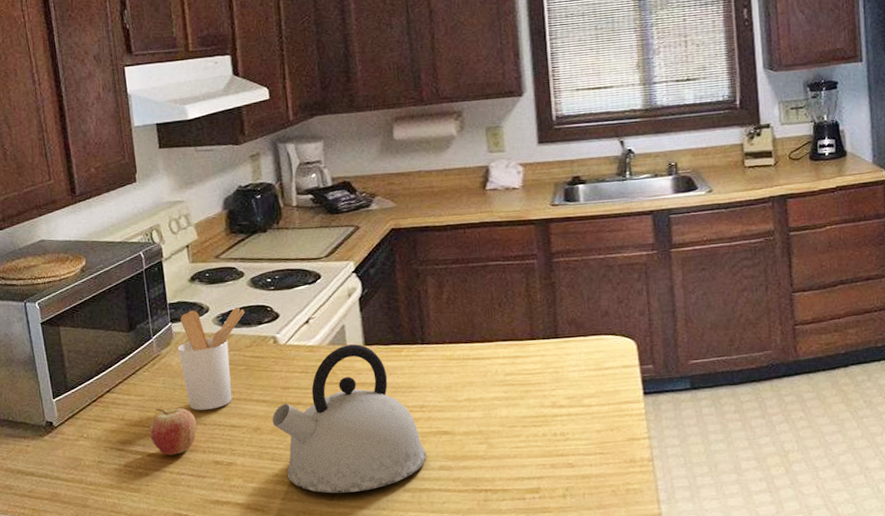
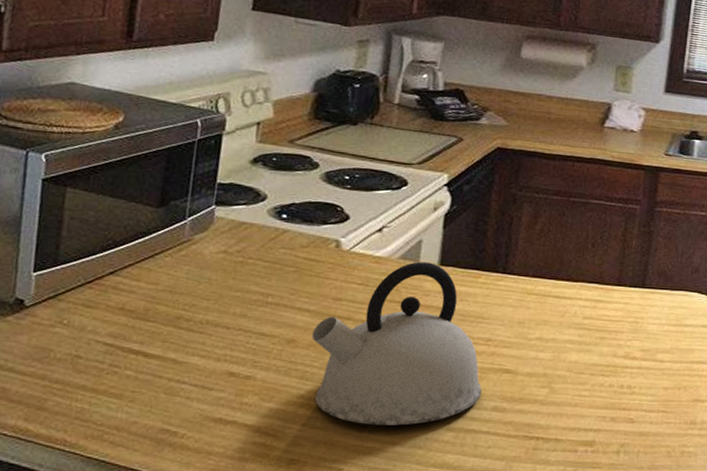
fruit: present [149,407,198,456] -> none [153,301,219,359]
utensil holder: present [177,307,245,411] -> none [213,195,309,312]

